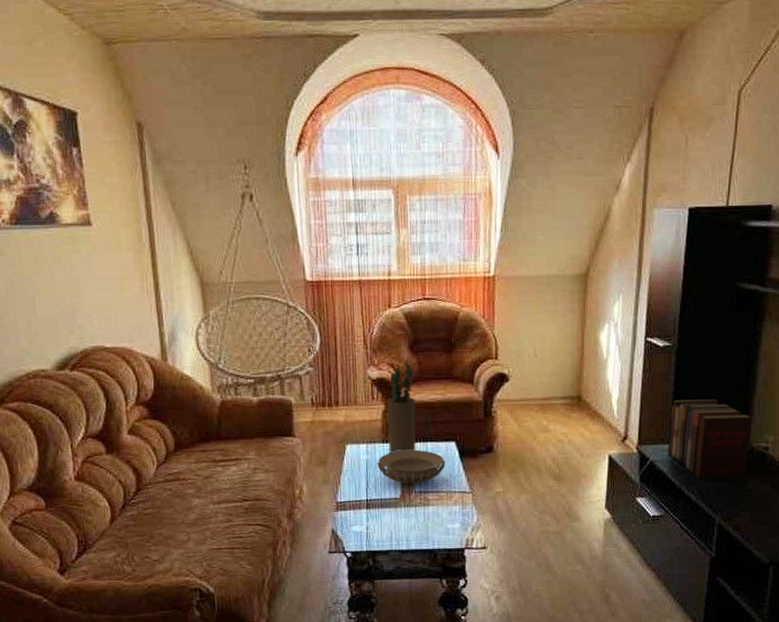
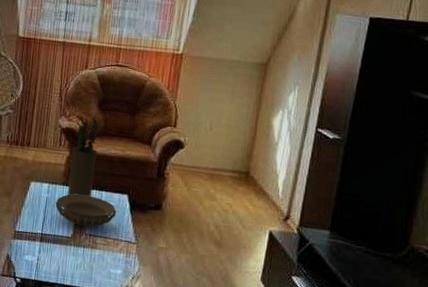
books: present [668,399,753,479] -> none [328,190,416,276]

